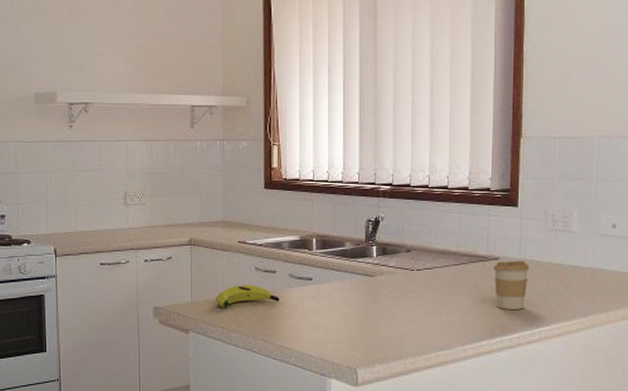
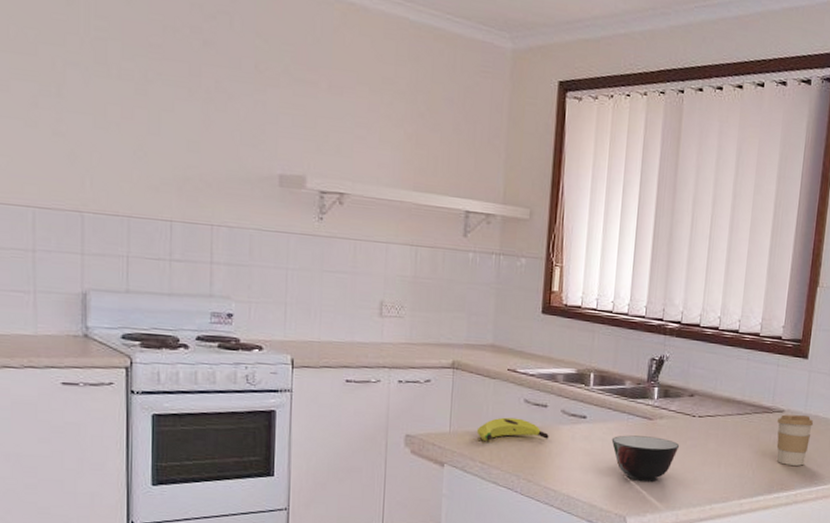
soup bowl: none [337,292,401,335] -> present [611,435,680,482]

